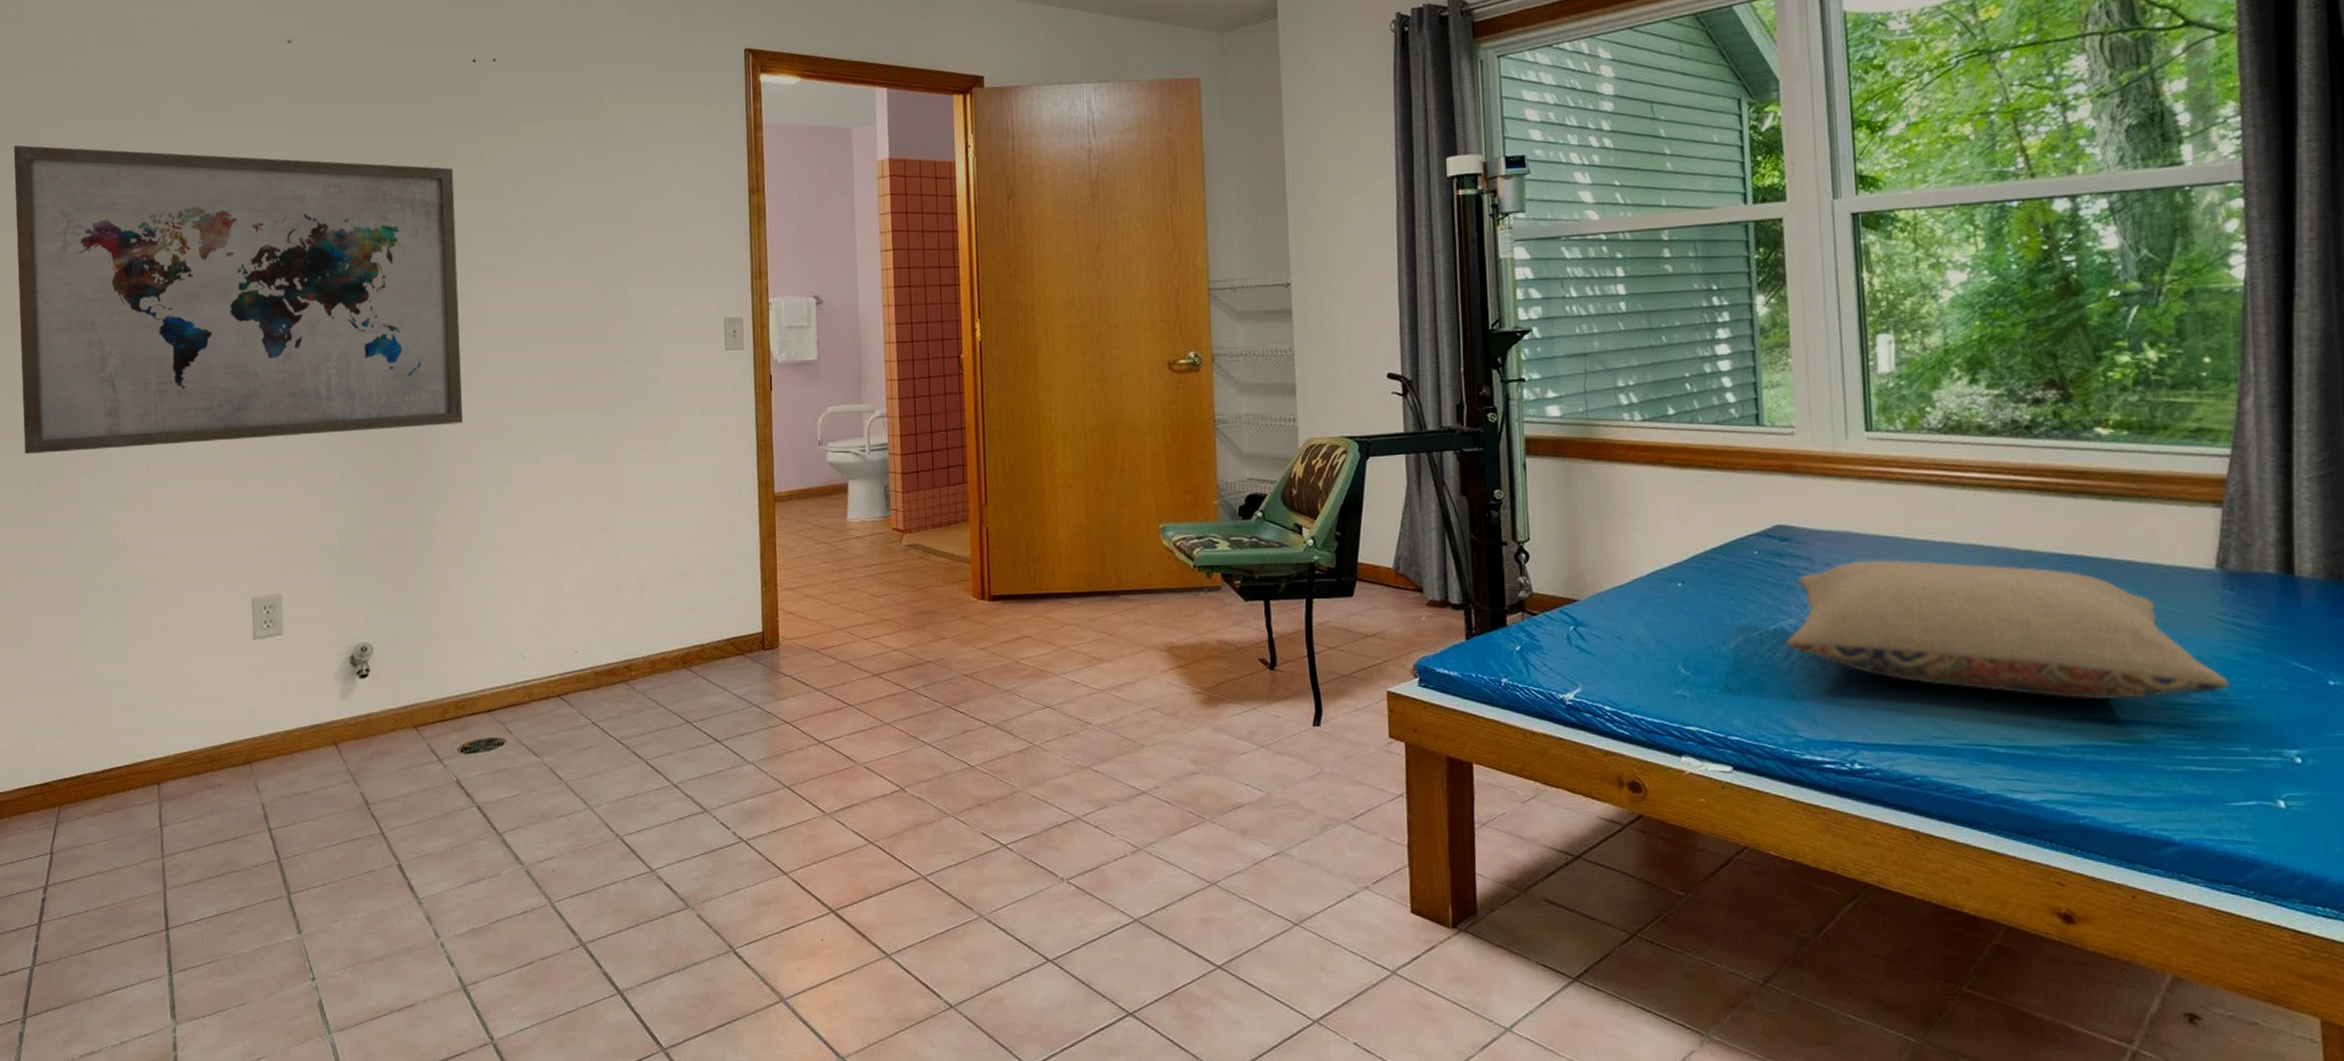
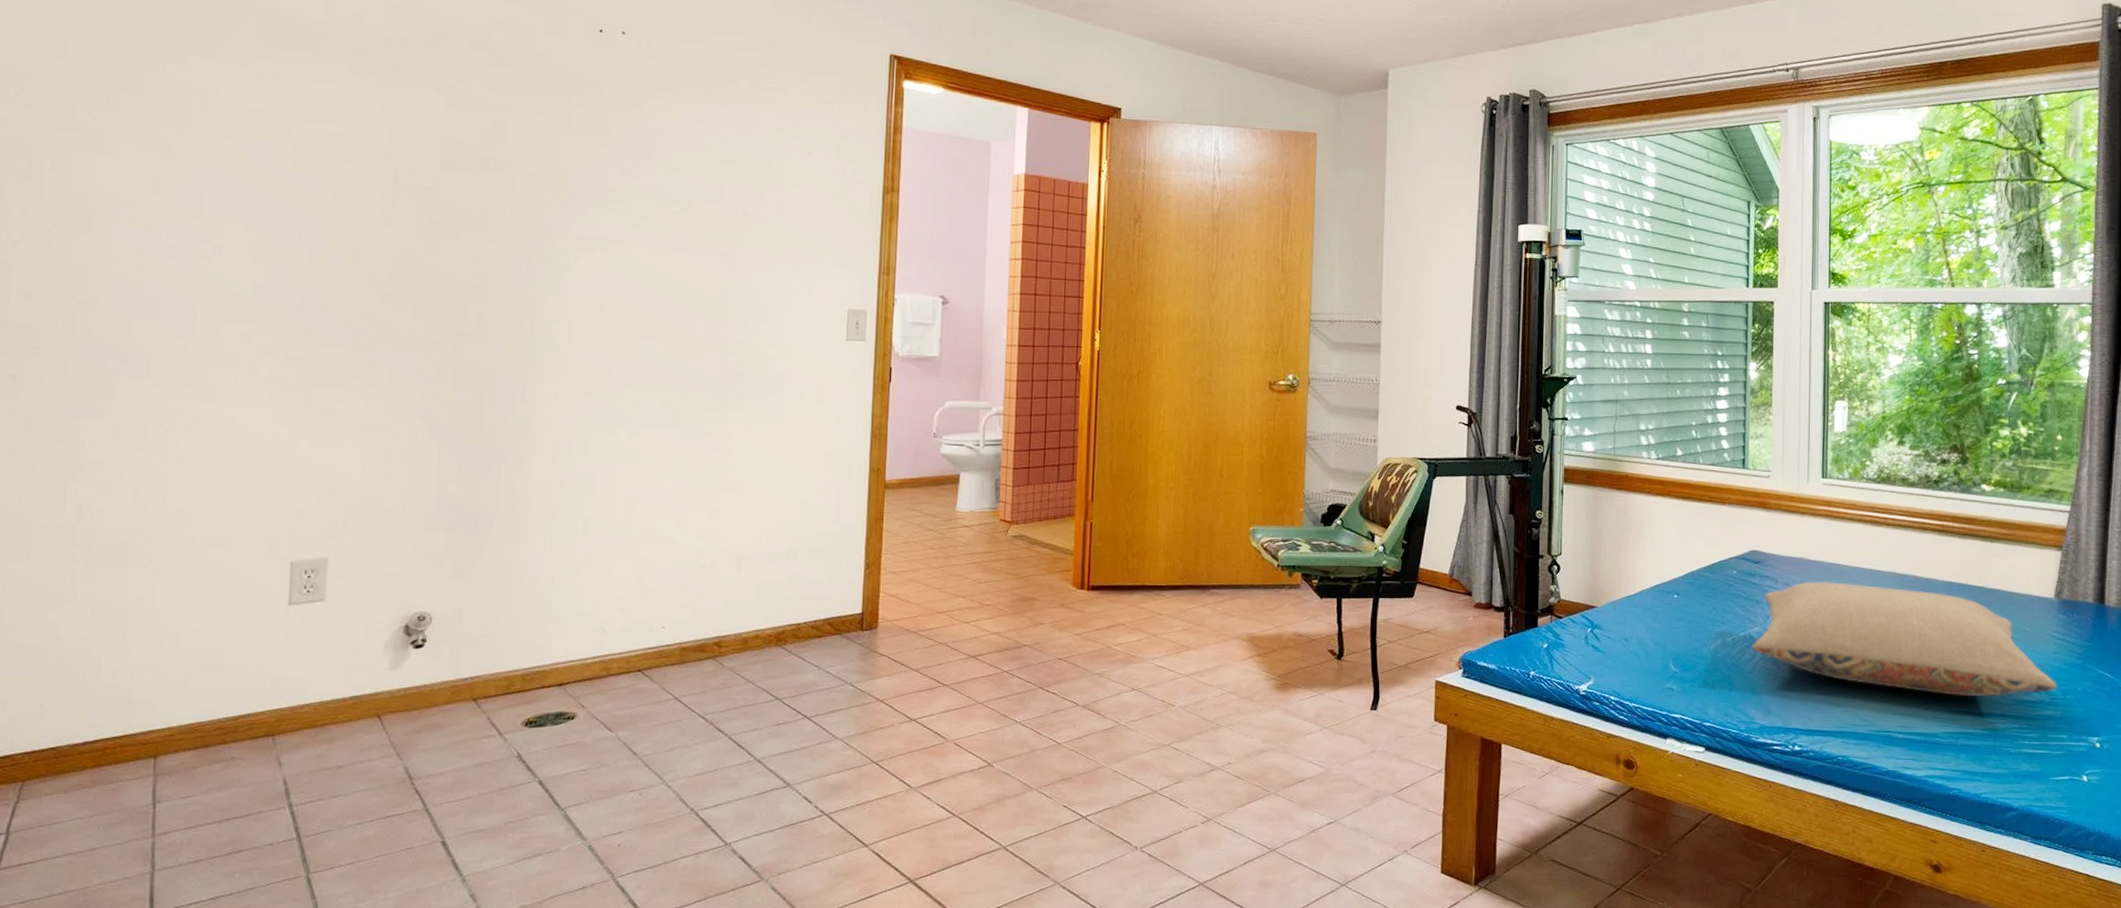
wall art: present [13,145,463,455] -> none [13,54,568,394]

